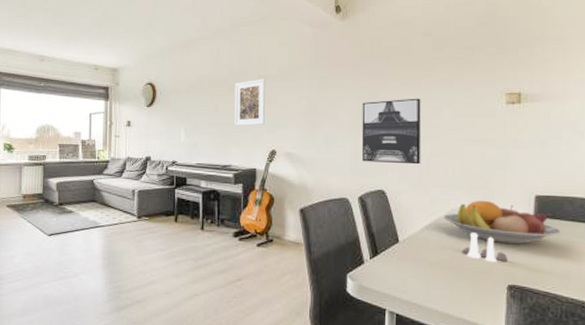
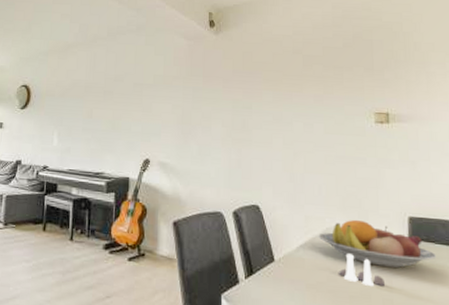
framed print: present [234,79,266,126] -> none [109,86,141,133]
wall art: present [361,98,422,165] -> none [235,113,295,180]

